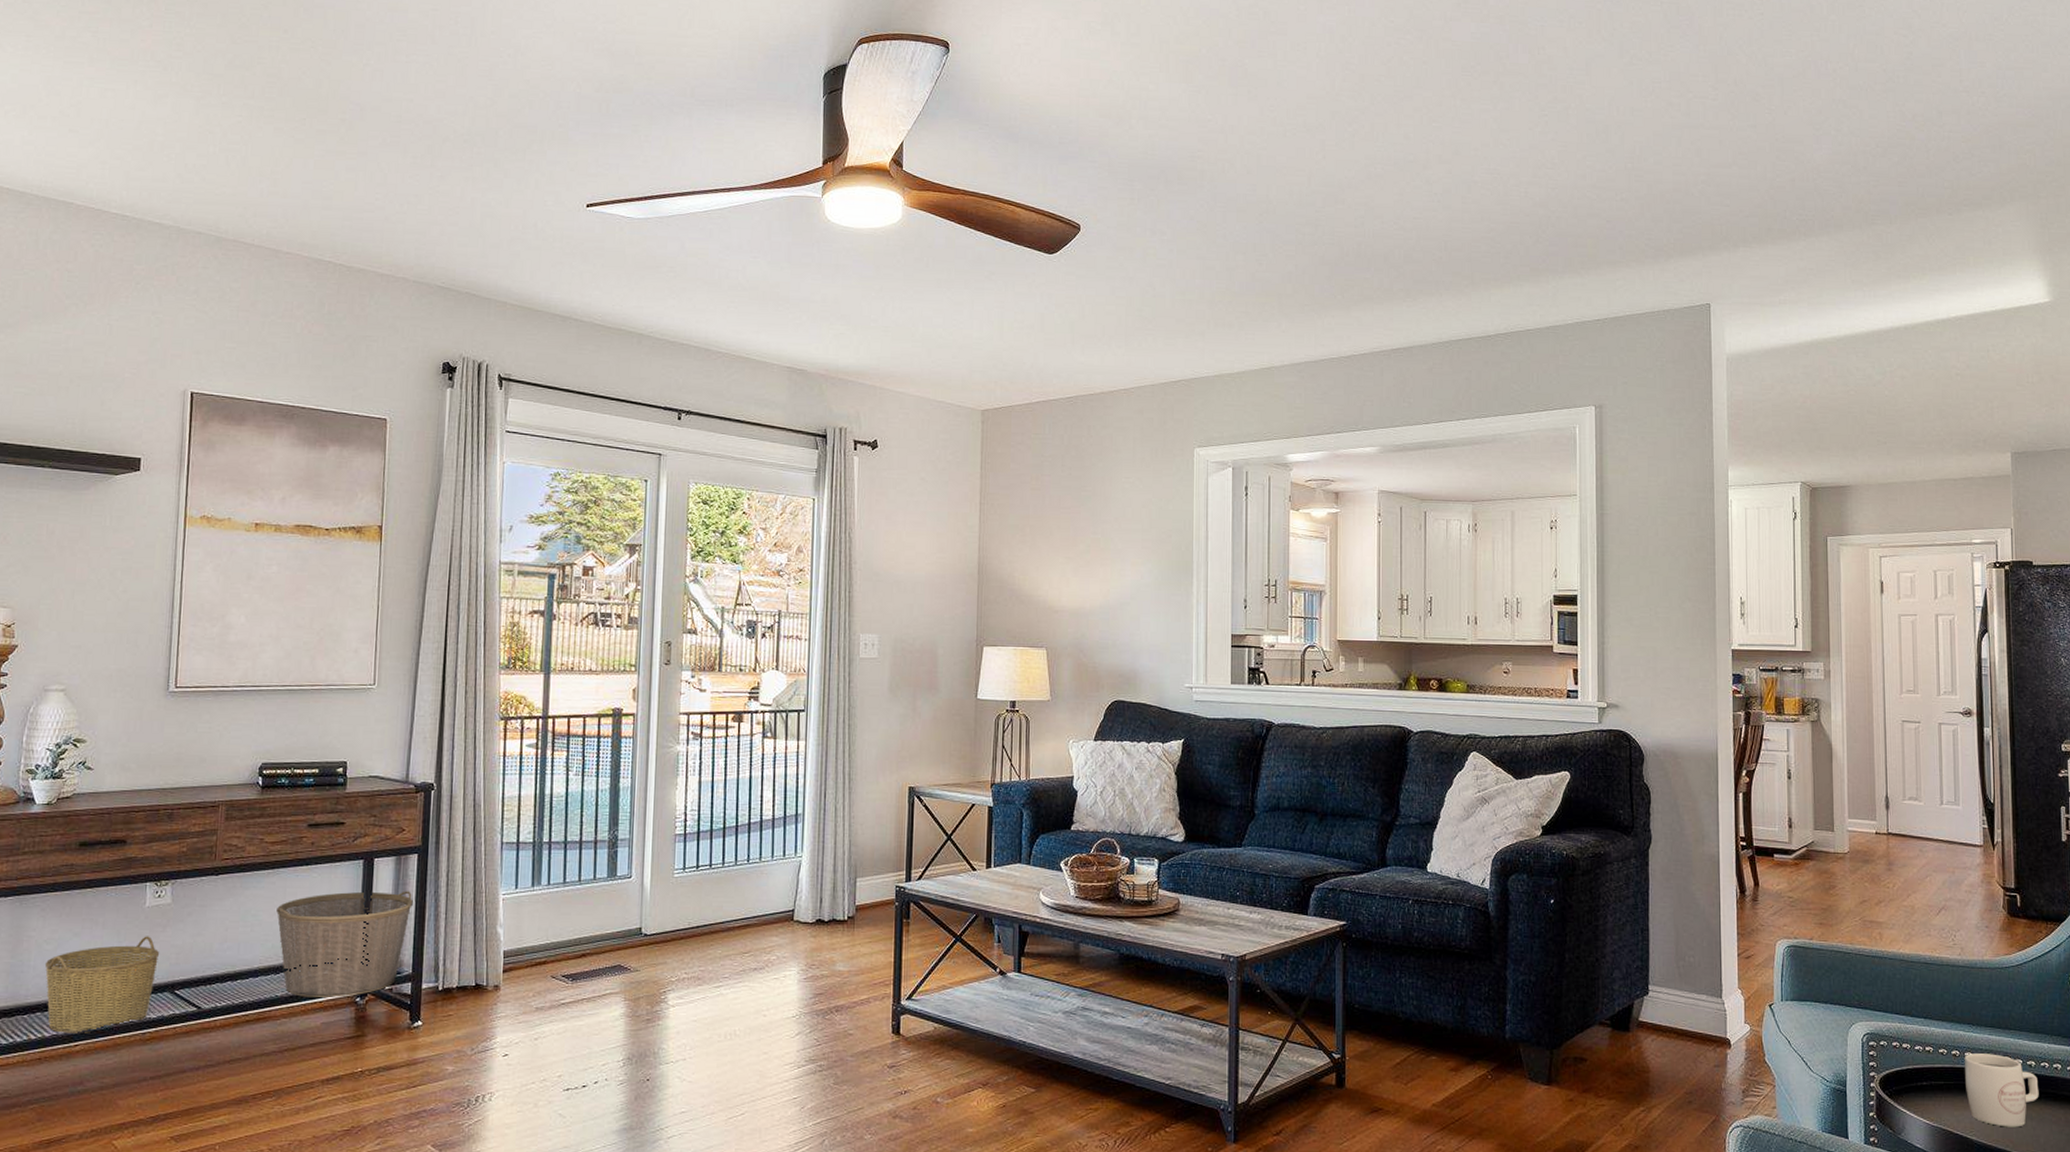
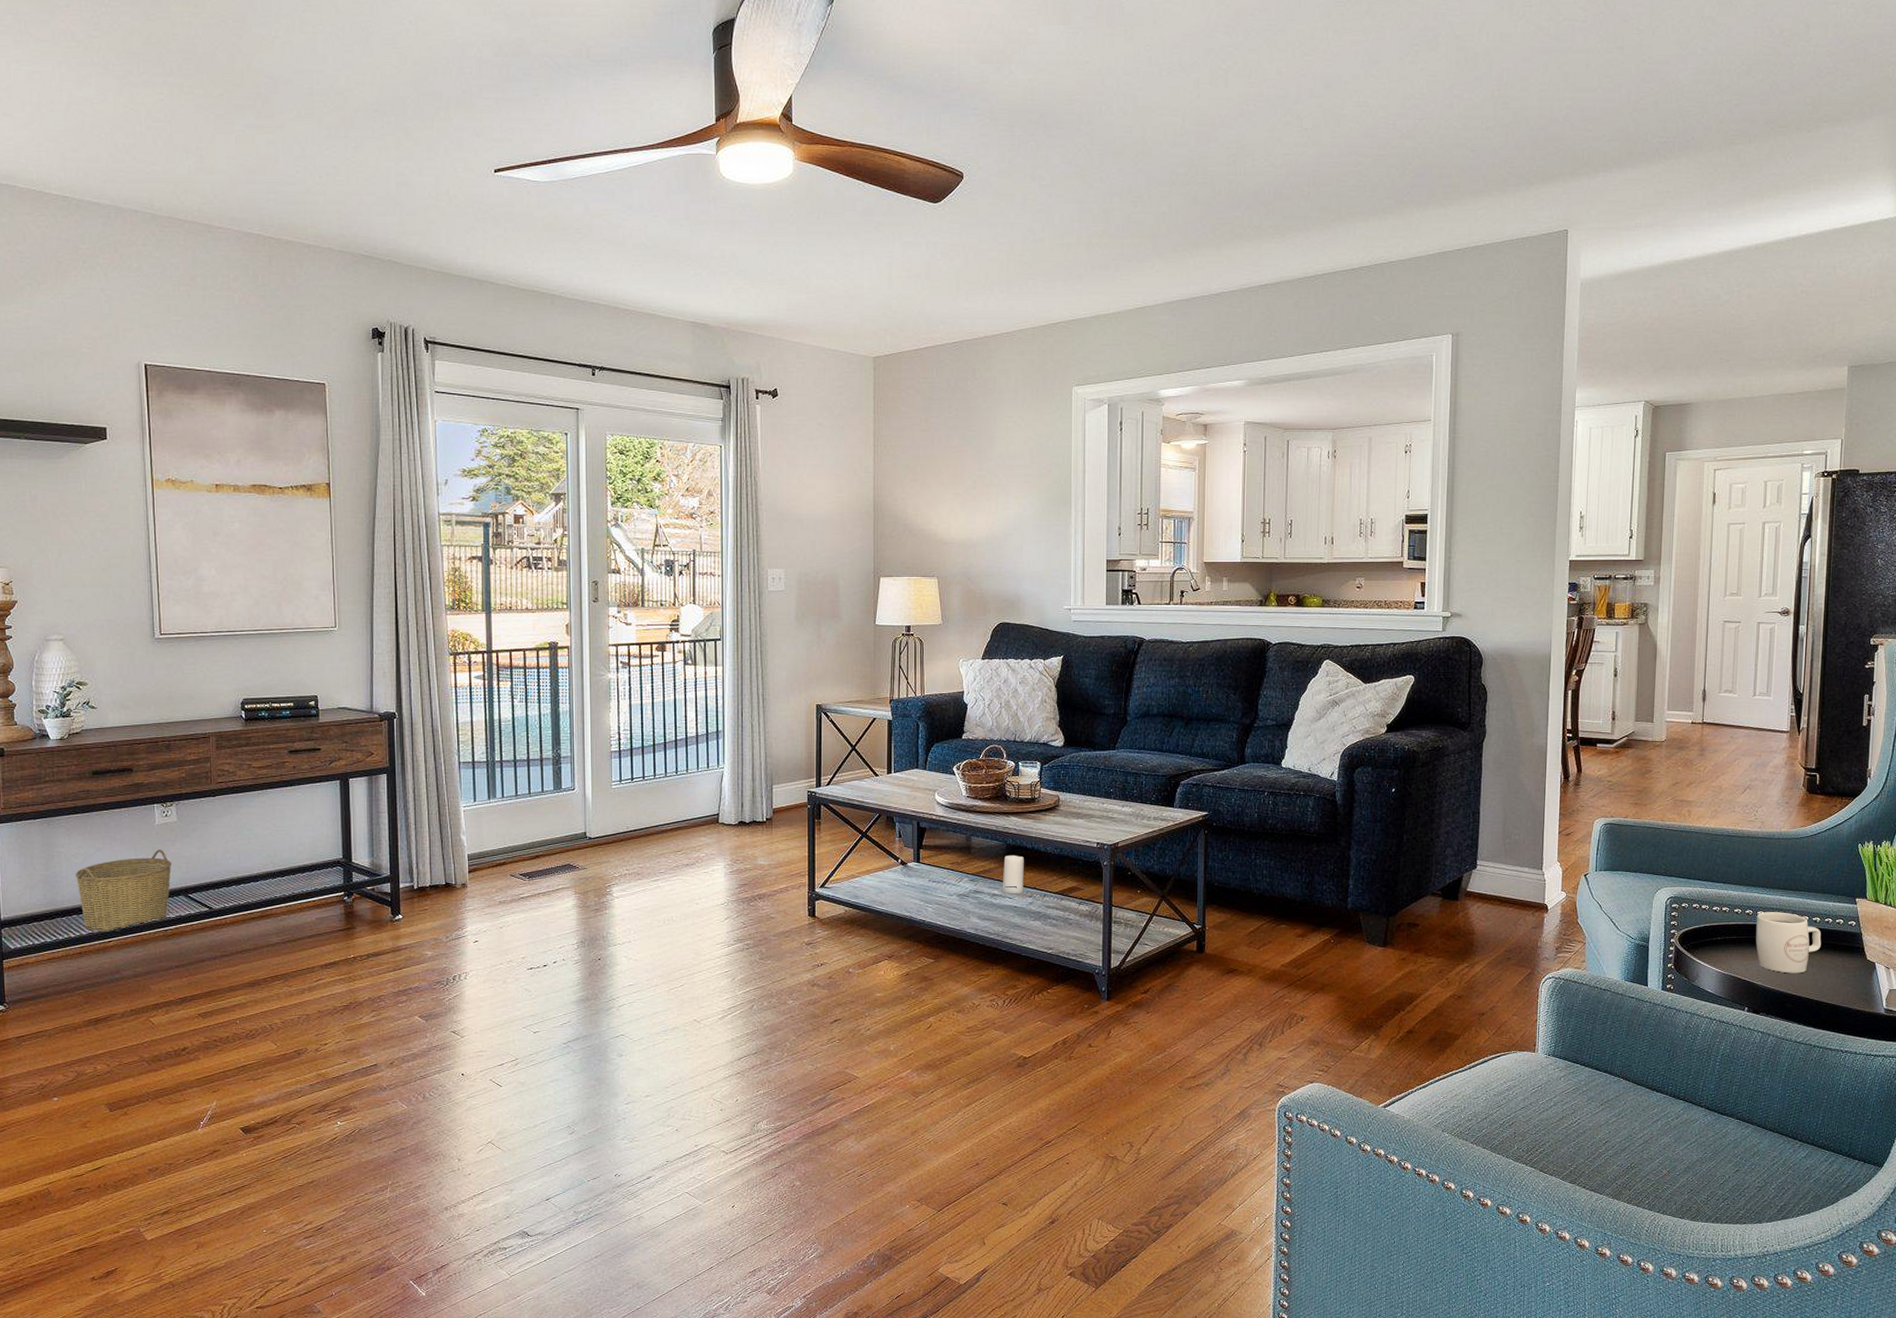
basket: present [277,891,413,997] -> none [269,806,386,897]
candle: none [1114,966,1139,1014] -> present [1002,854,1024,895]

